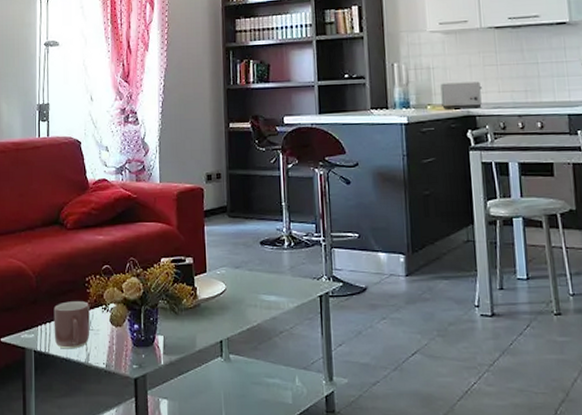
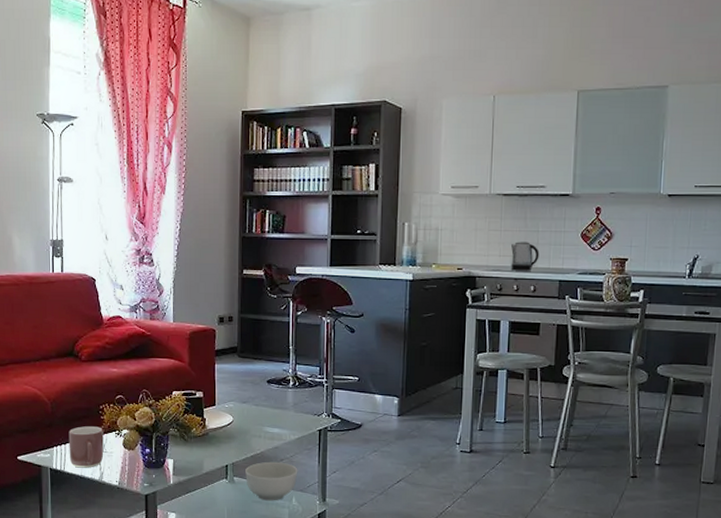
bowl: none [242,335,300,382] -> present [245,461,298,501]
toaster: present [440,81,482,110] -> none [446,243,484,270]
kettle: none [510,75,543,108] -> present [511,242,540,272]

